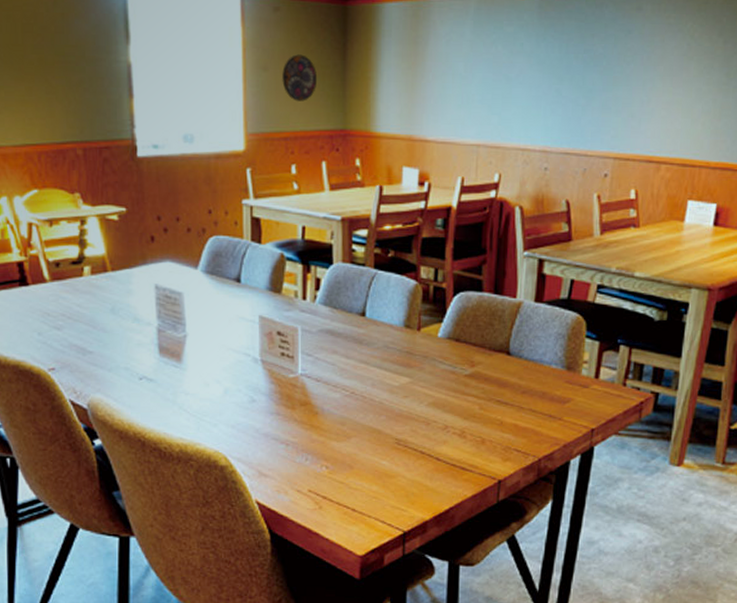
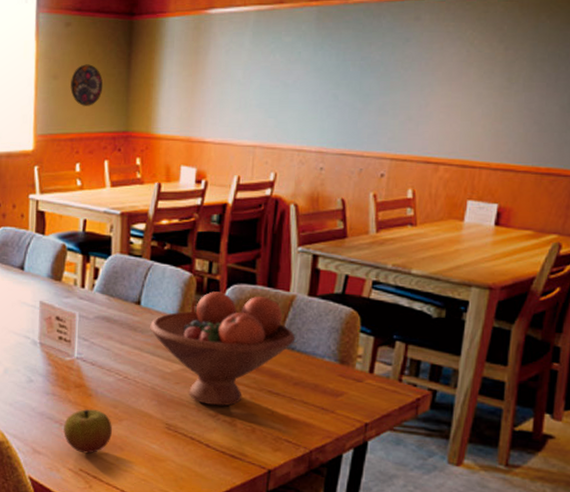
apple: none [290,428,340,474] -> present [63,409,112,454]
fruit bowl: none [376,300,523,418] -> present [150,291,296,406]

